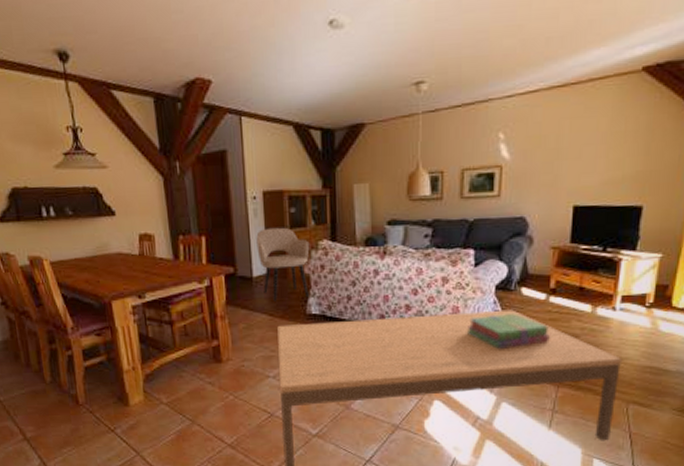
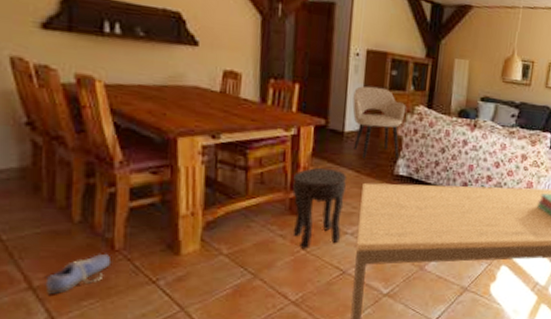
shoe: none [34,407,79,444] -> present [45,253,112,295]
side table: none [213,315,264,395] -> present [292,168,346,250]

